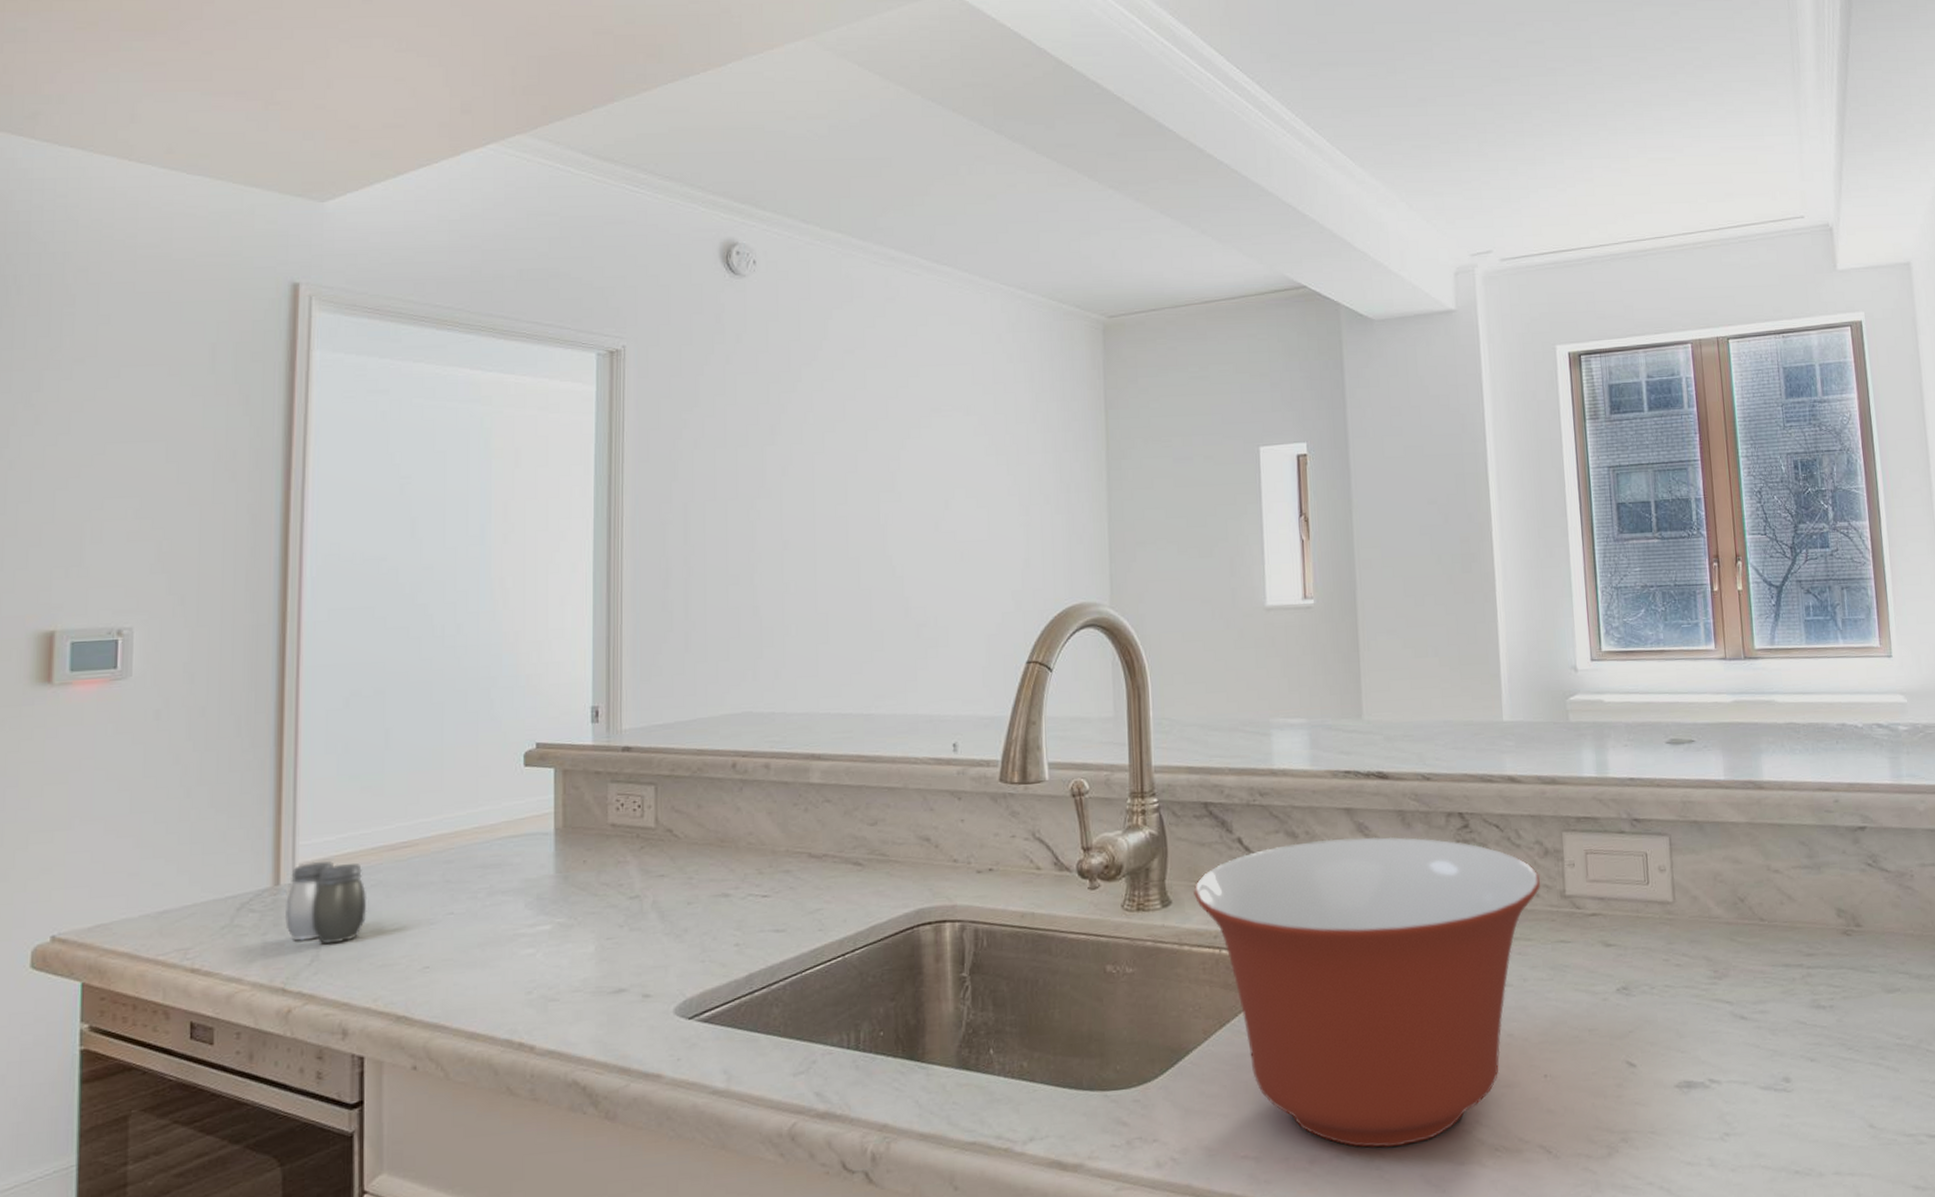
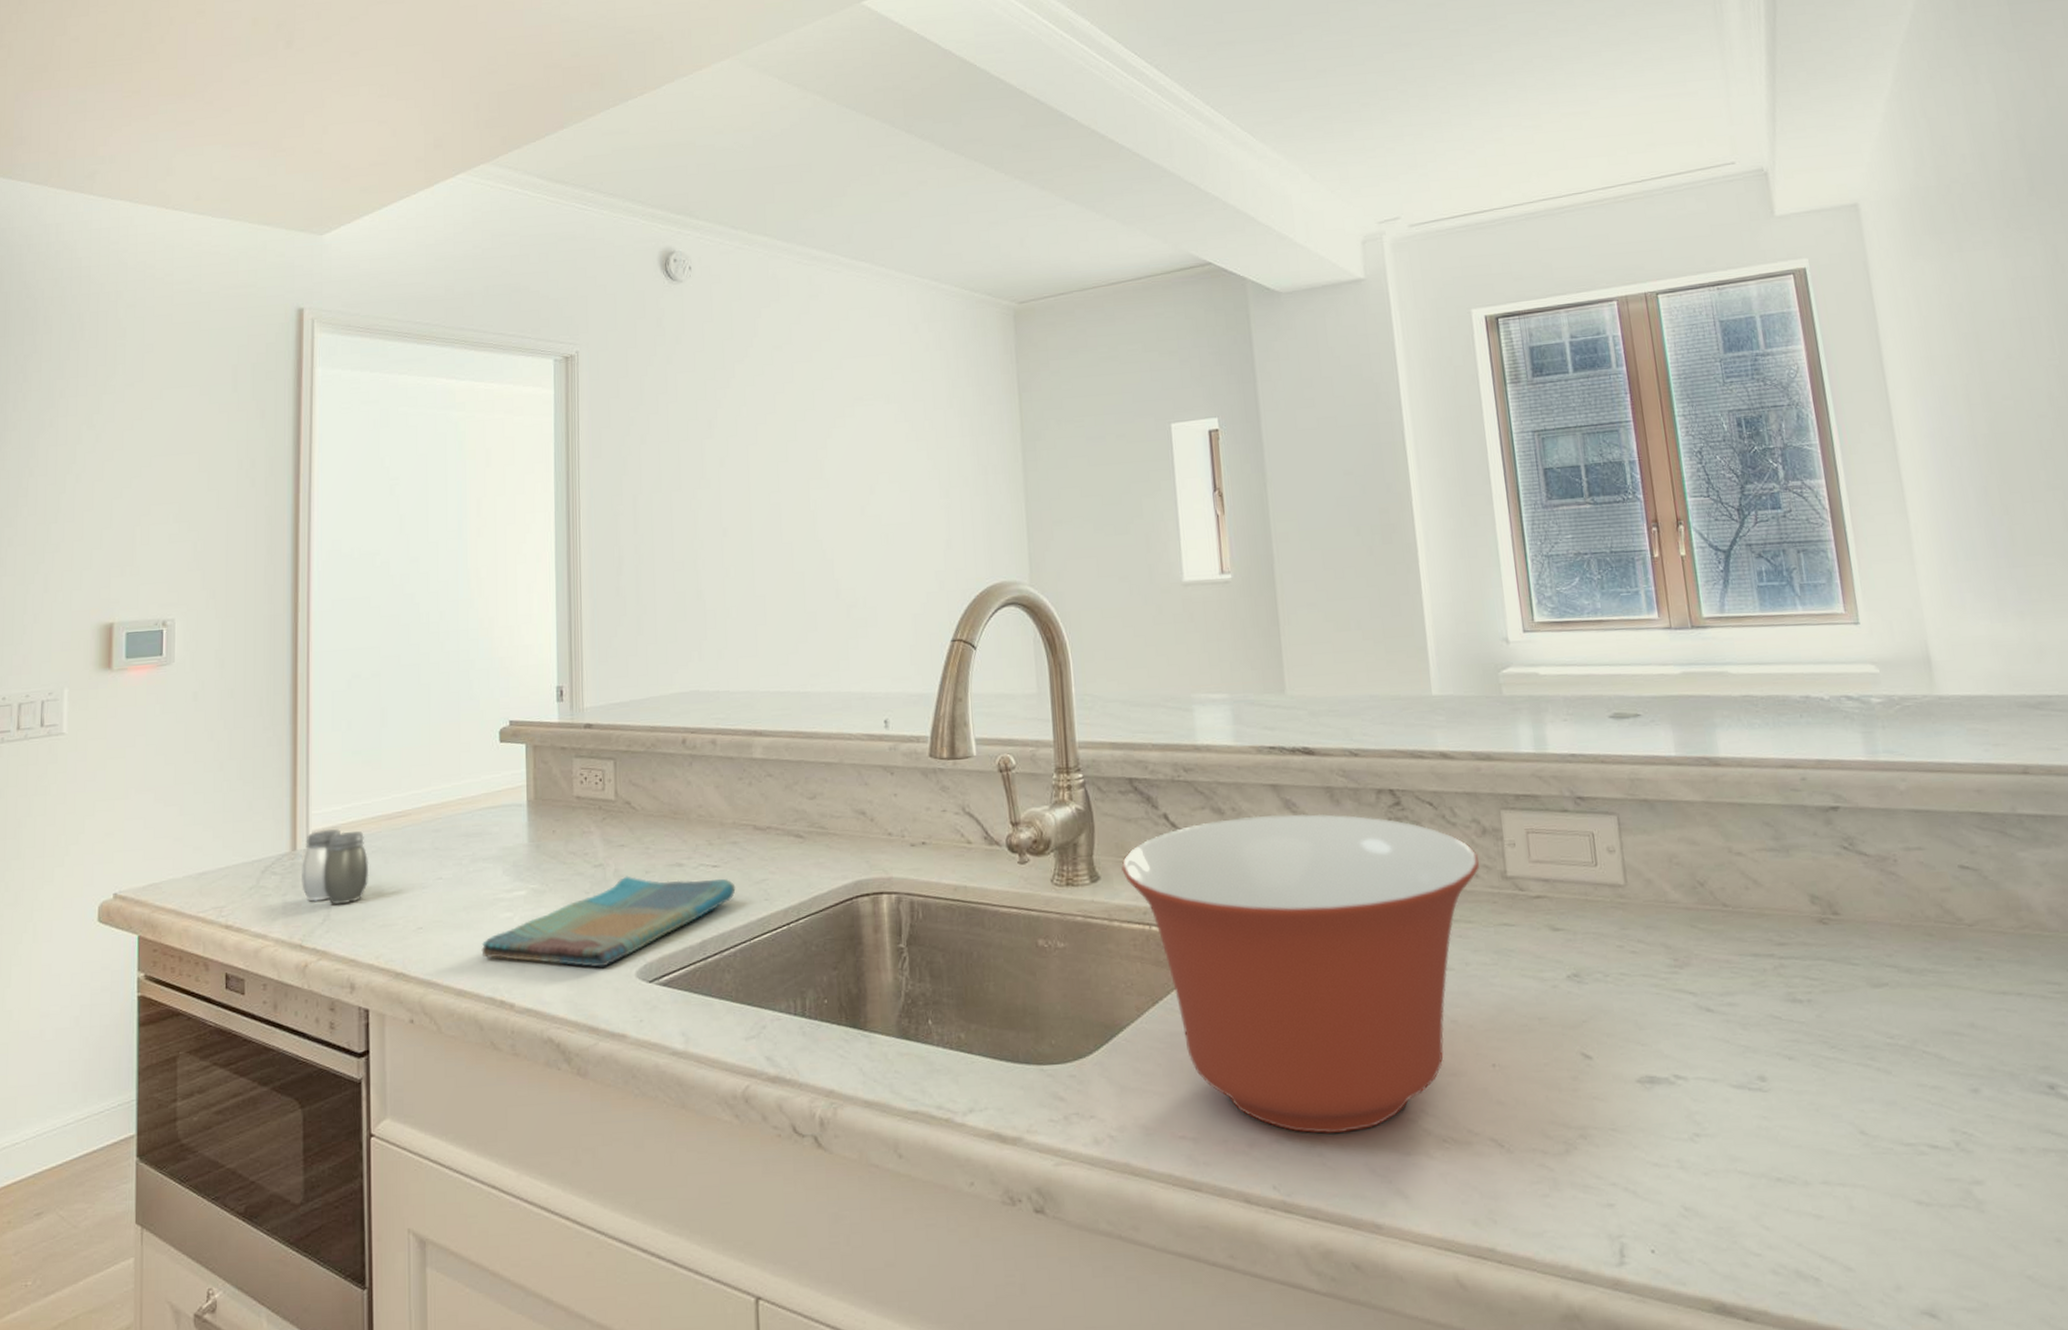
dish towel: none [498,907,787,1005] -> present [481,876,736,968]

